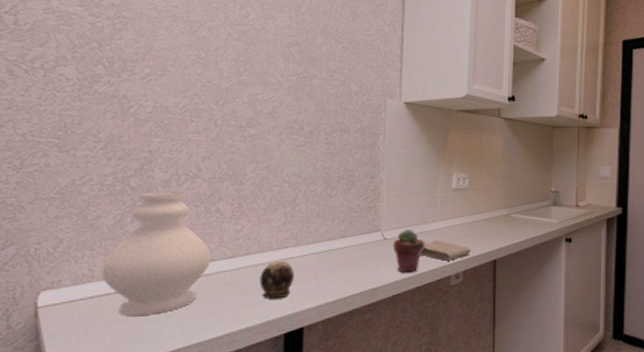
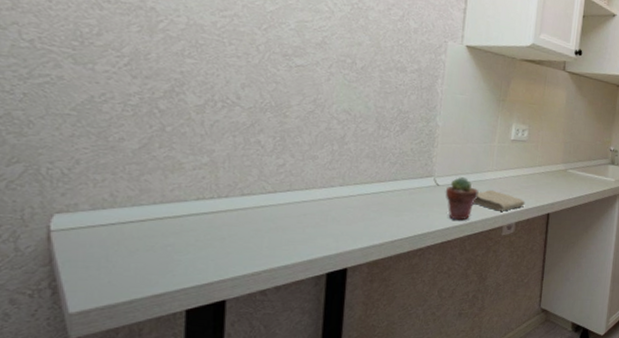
decorative vase: present [101,191,211,316] -> none [125,117,249,246]
decorative egg: present [259,260,294,299] -> none [301,199,340,238]

